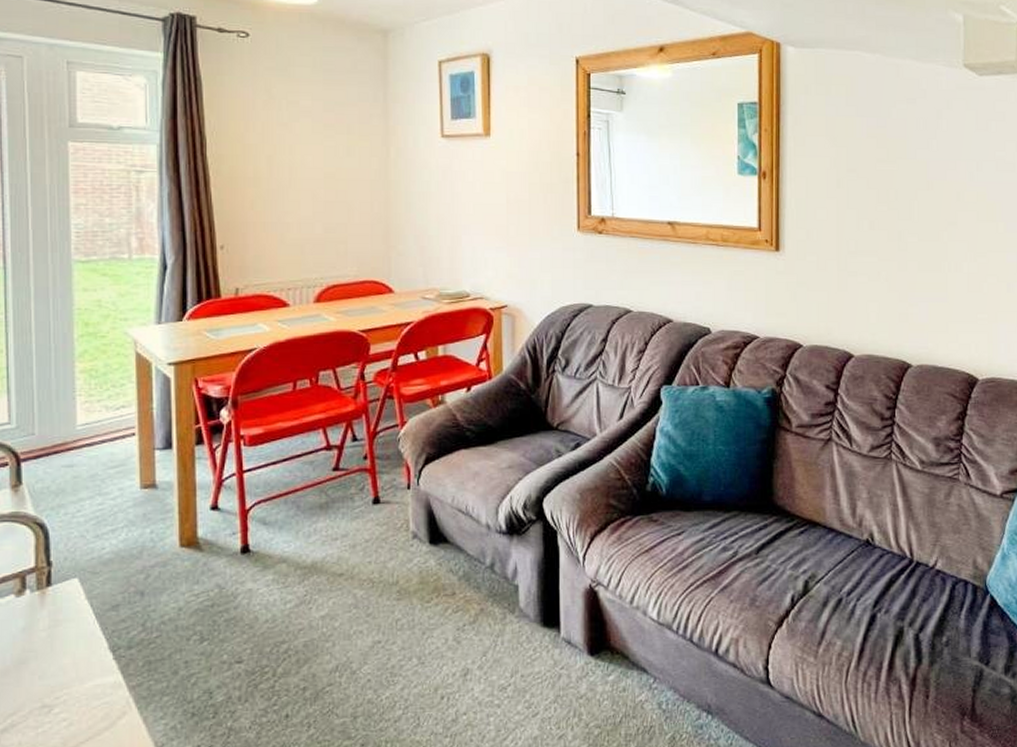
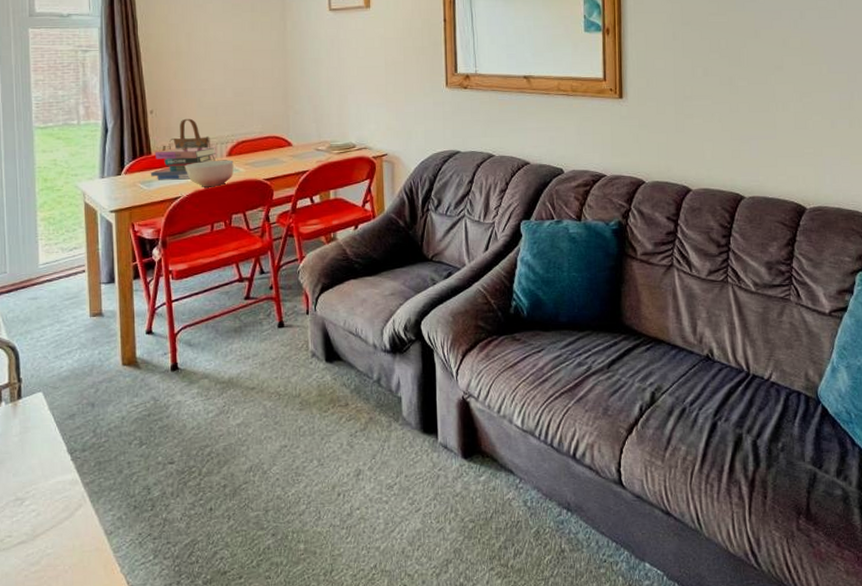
books: none [220,291,301,328] -> present [151,147,216,180]
handbag: none [242,256,300,308] -> present [168,118,215,161]
bowl: none [262,306,322,338] -> present [184,160,234,187]

